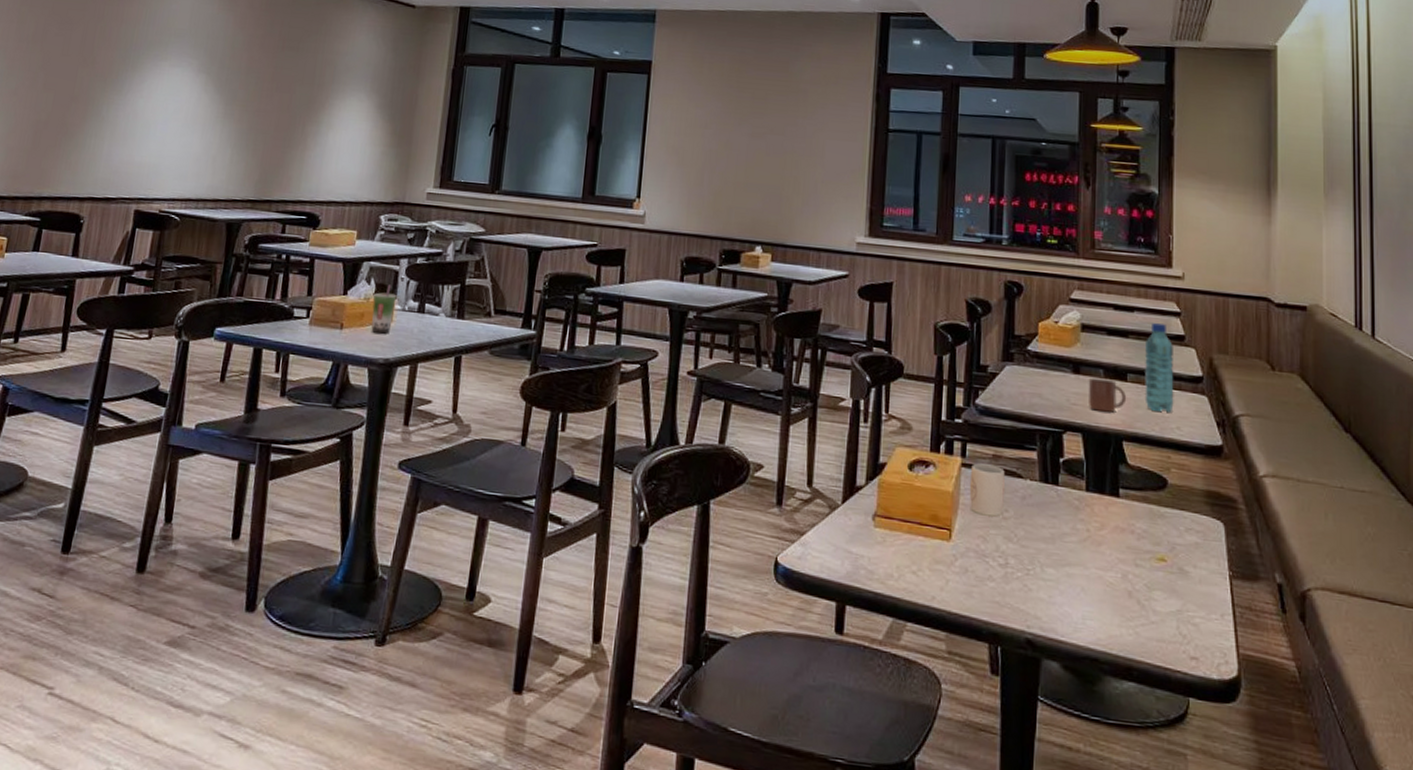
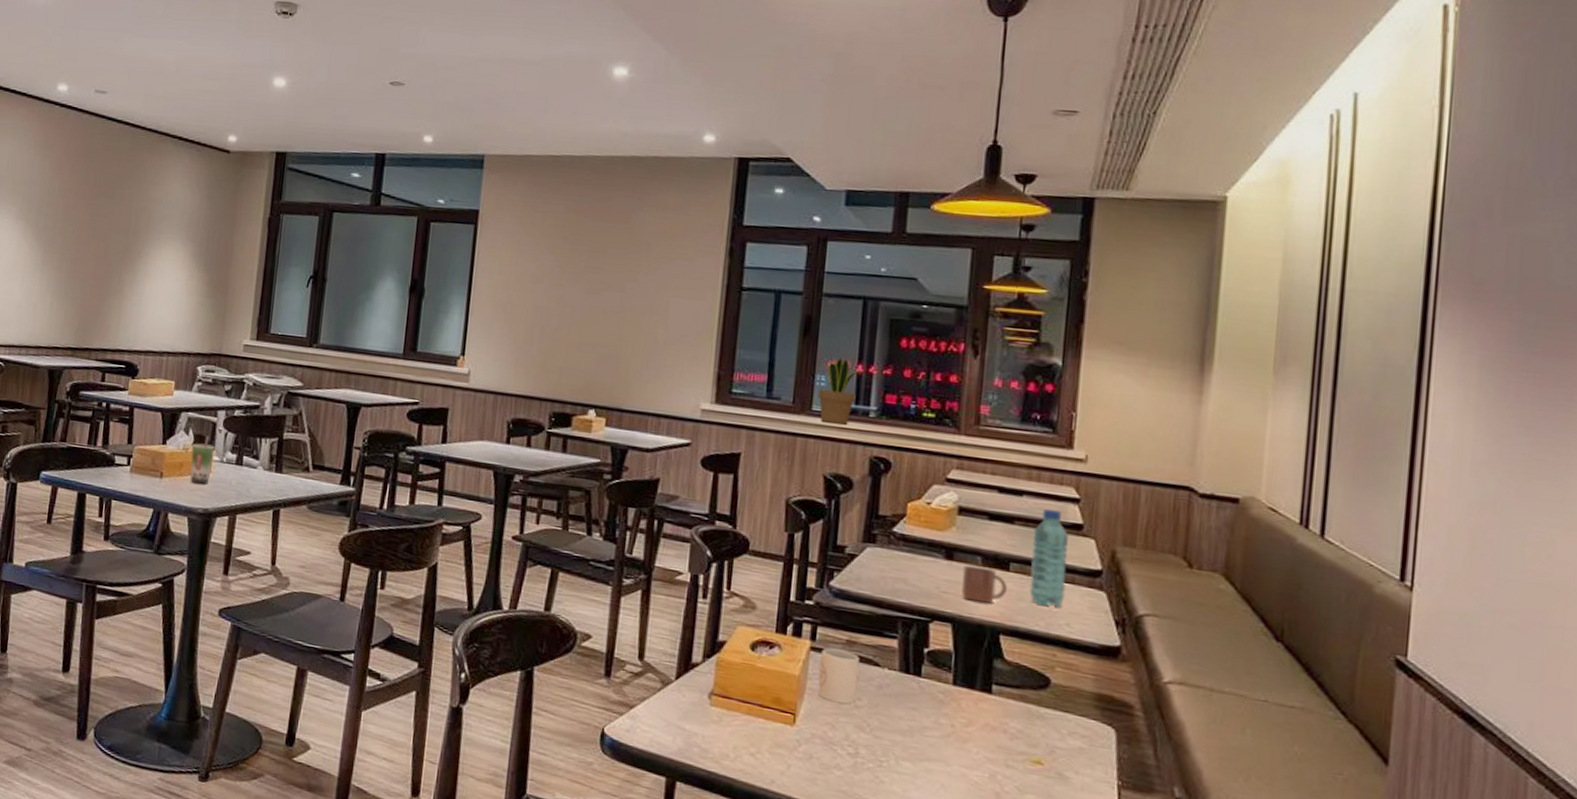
potted plant: none [957,191,995,254] -> present [818,357,863,426]

